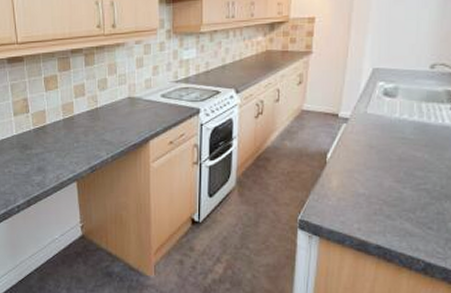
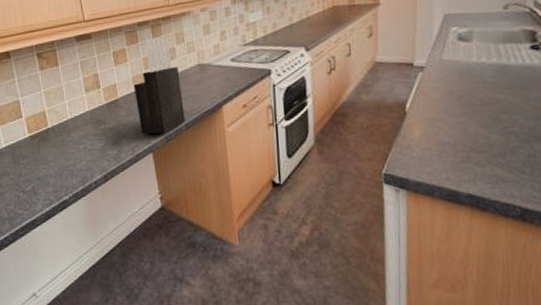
knife block: none [62,67,112,164] -> present [133,38,185,134]

